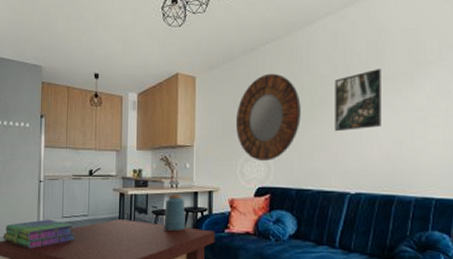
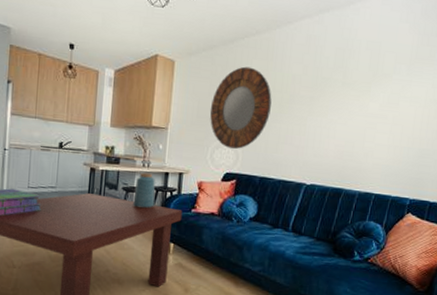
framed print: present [335,69,381,132] -> none [299,75,345,129]

